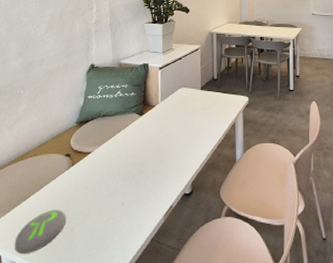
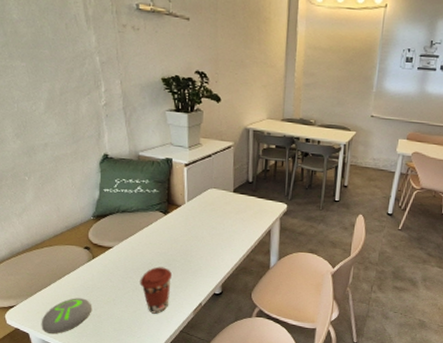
coffee cup: none [114,169,146,221] -> present [140,266,173,314]

